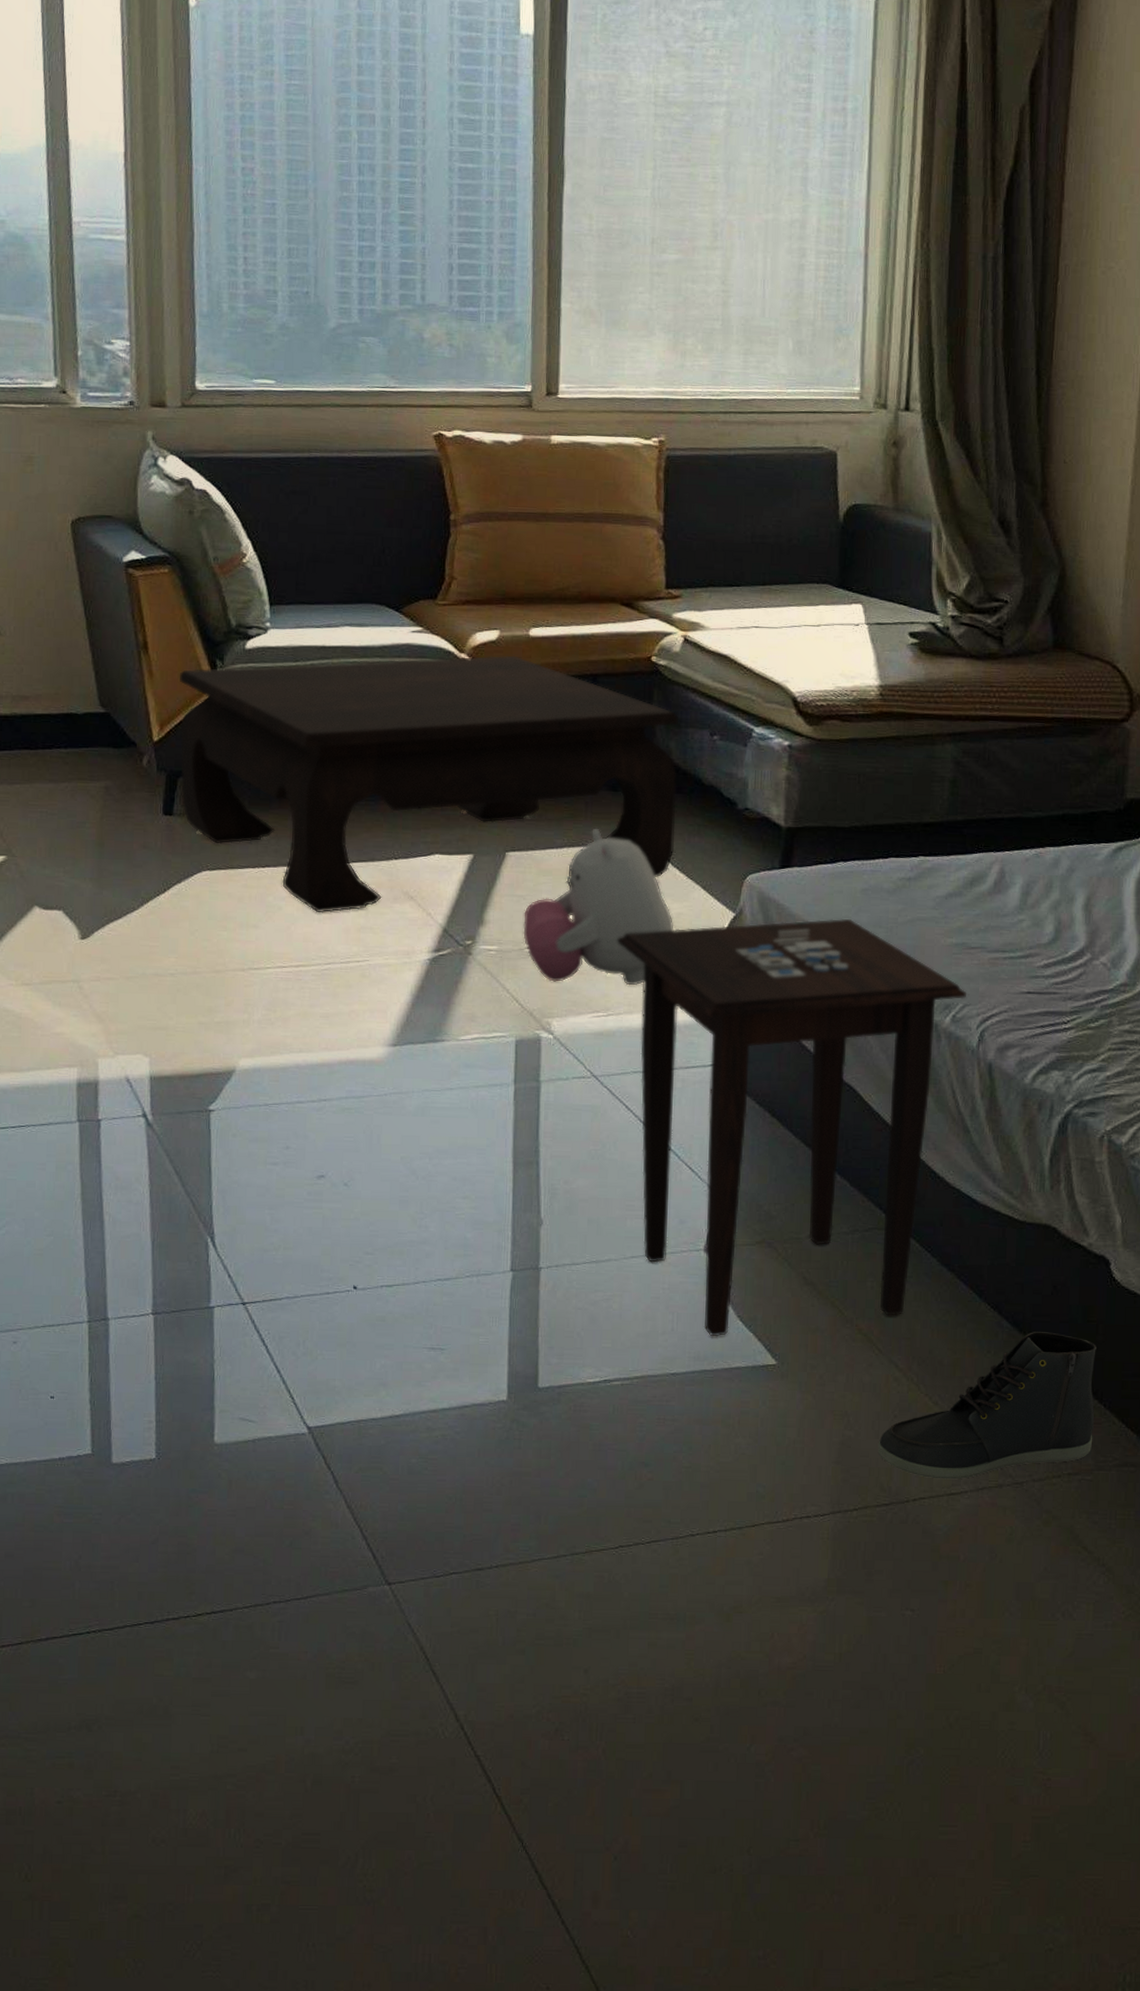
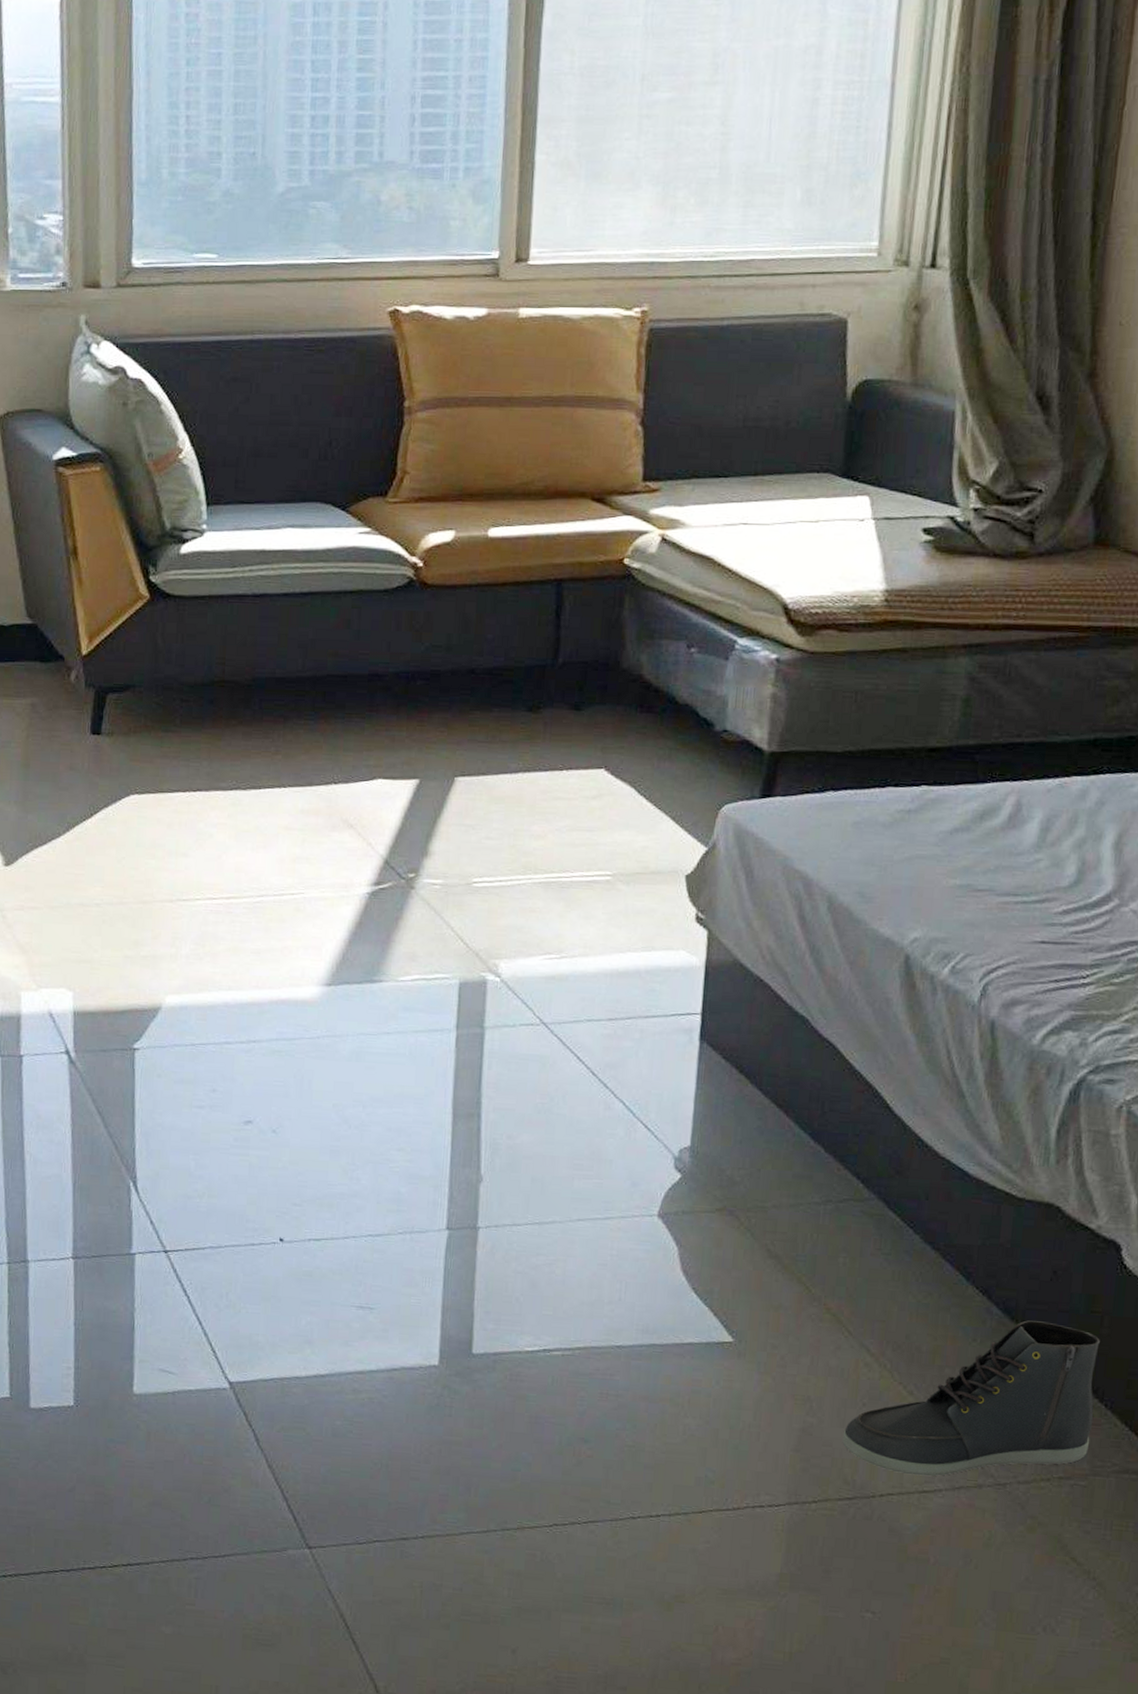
coffee table: present [179,655,679,913] -> none [109,558,653,842]
plush toy: present [523,829,674,986] -> none [471,752,639,926]
side table: present [617,919,966,1337] -> none [574,855,969,1310]

